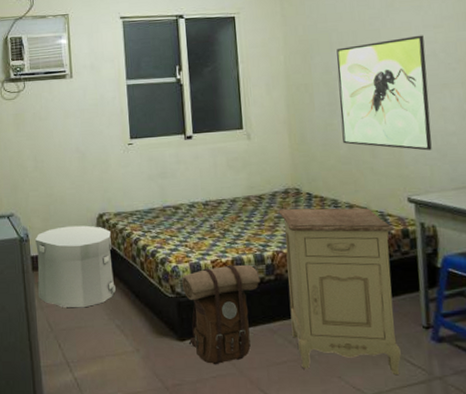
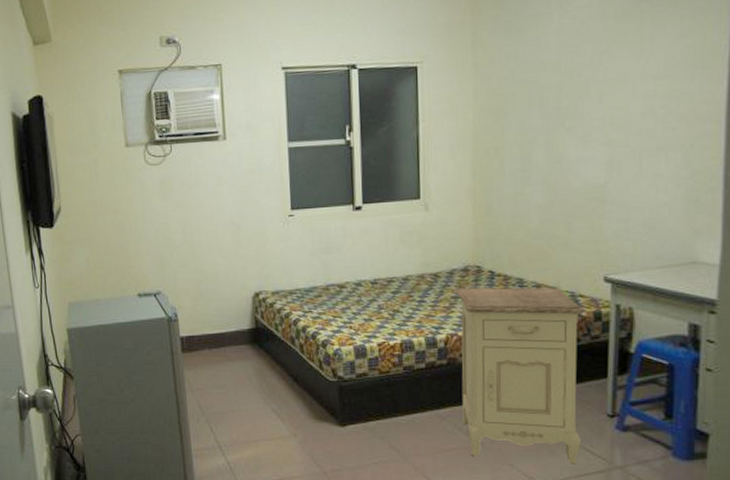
trash can: present [35,225,116,308] -> none [185,304,272,392]
backpack: present [182,264,260,365] -> none [345,347,431,451]
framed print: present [336,35,432,151] -> none [534,88,642,224]

